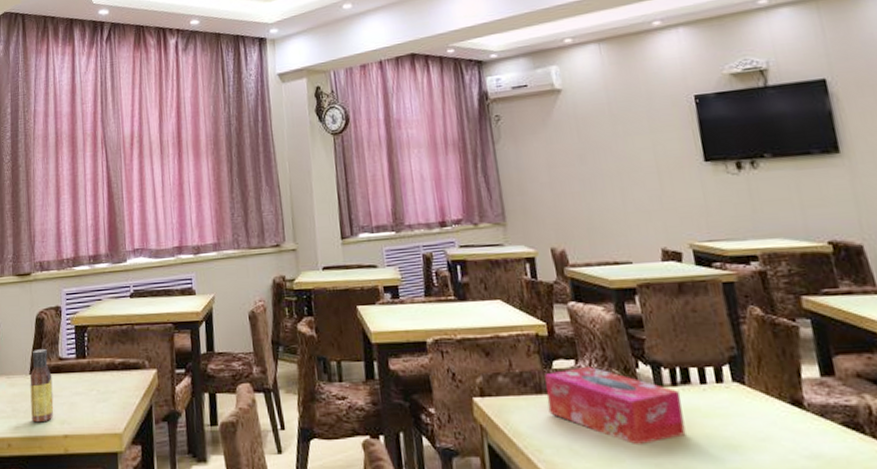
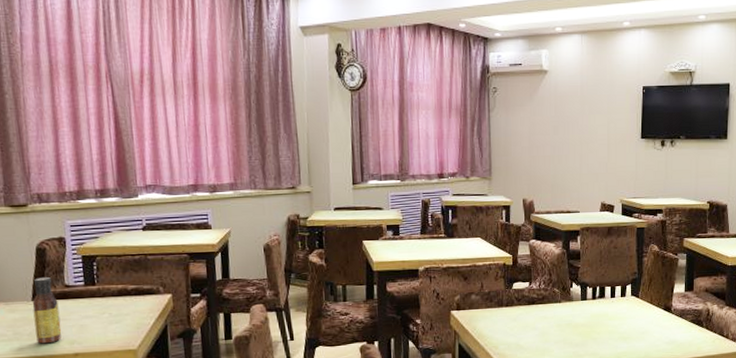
tissue box: present [544,367,686,446] -> none [505,287,597,340]

